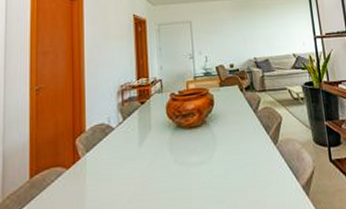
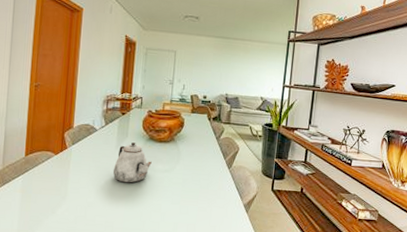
teapot: none [139,135,184,189] -> present [113,142,152,183]

